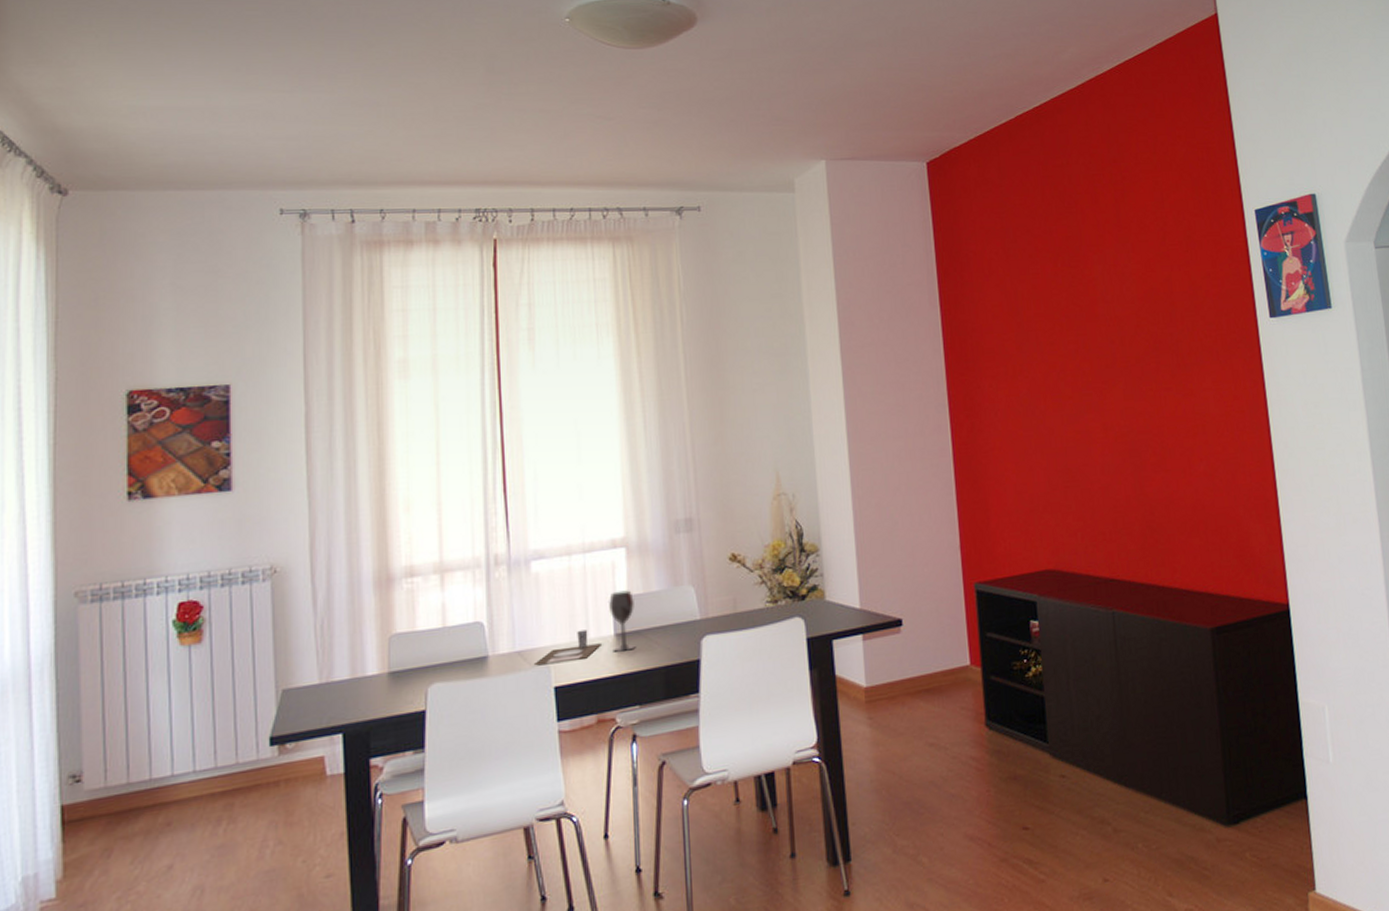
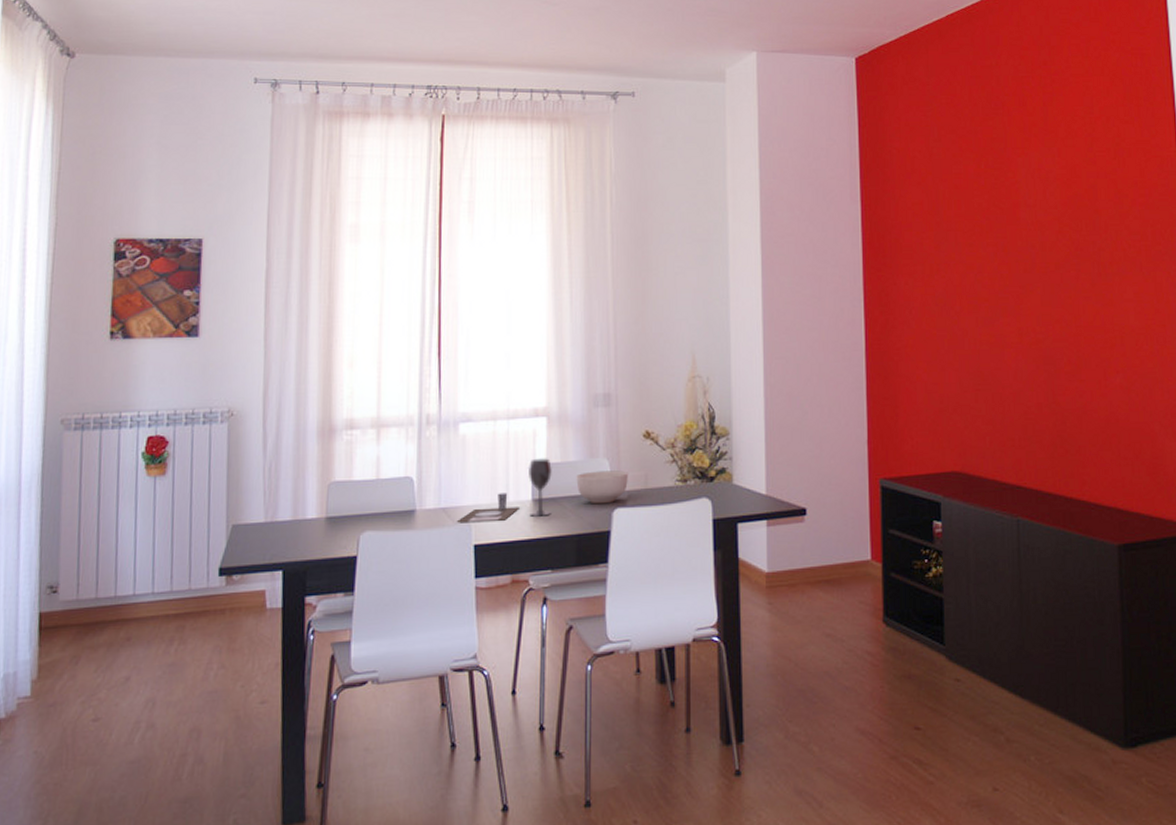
bowl: none [660,596,717,634] -> present [576,470,629,504]

